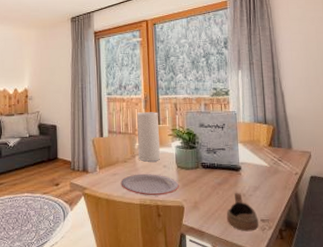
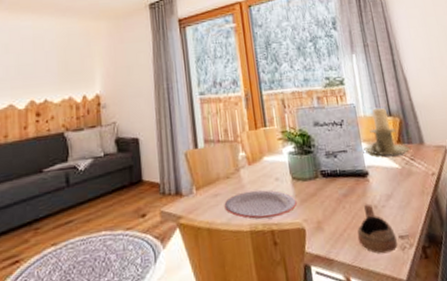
vase: present [137,112,161,162] -> none [237,111,271,176]
candle holder: none [240,116,280,156] -> present [364,107,411,156]

